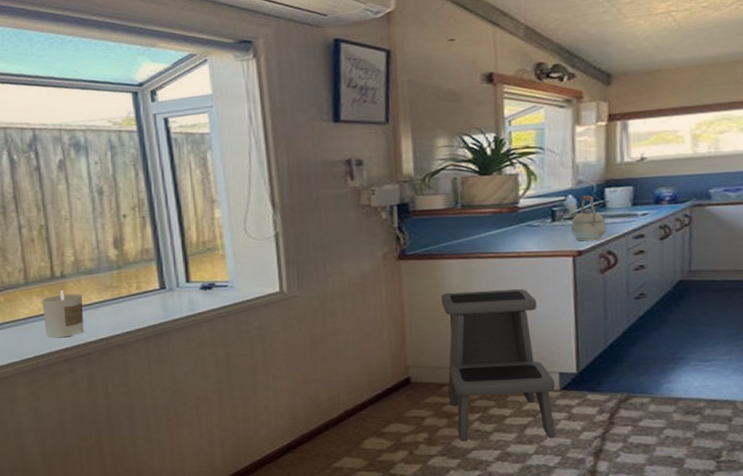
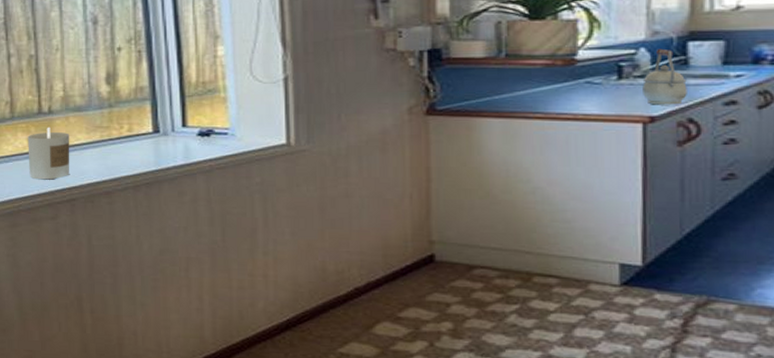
step stool: present [441,288,556,442] -> none [476,157,614,342]

